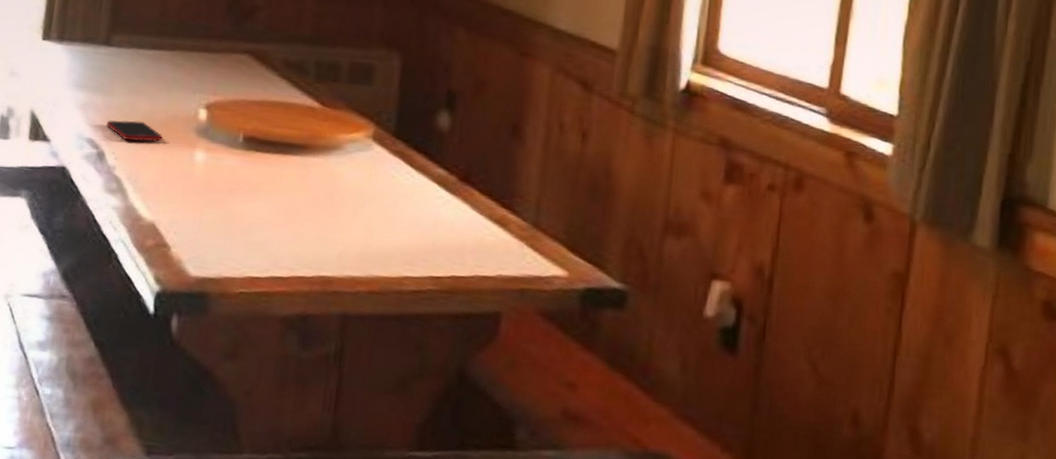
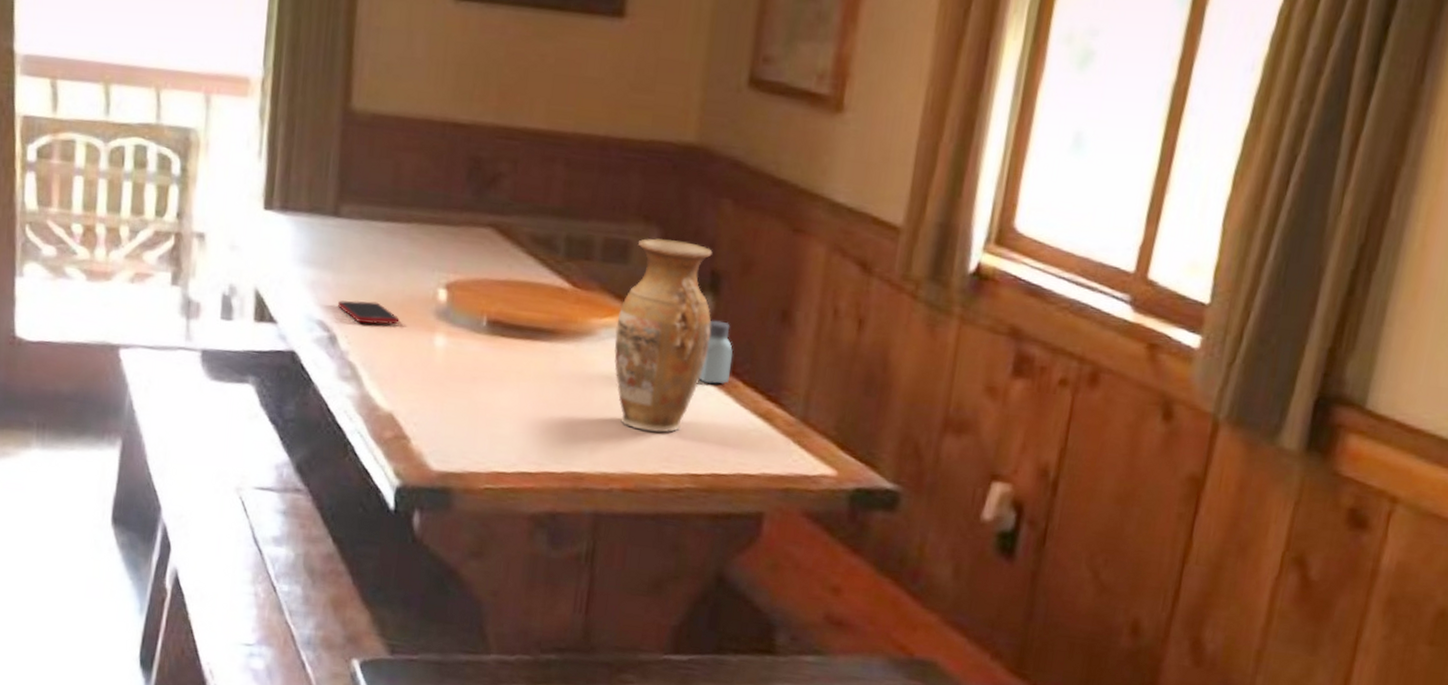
vase: none [360,62,448,238] -> present [614,238,713,433]
saltshaker: none [438,134,469,193] -> present [699,320,733,385]

